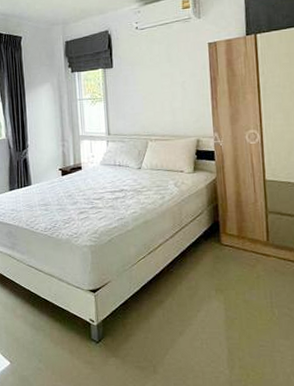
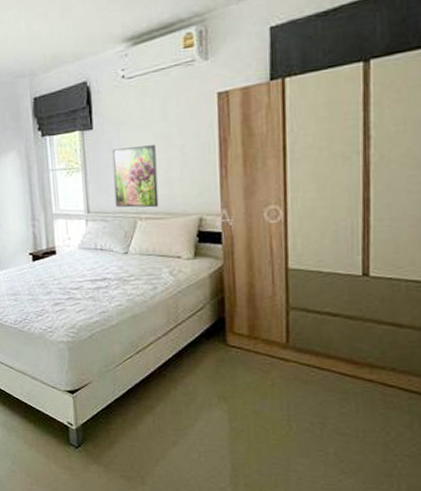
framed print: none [128,81,165,131] -> present [112,145,159,208]

